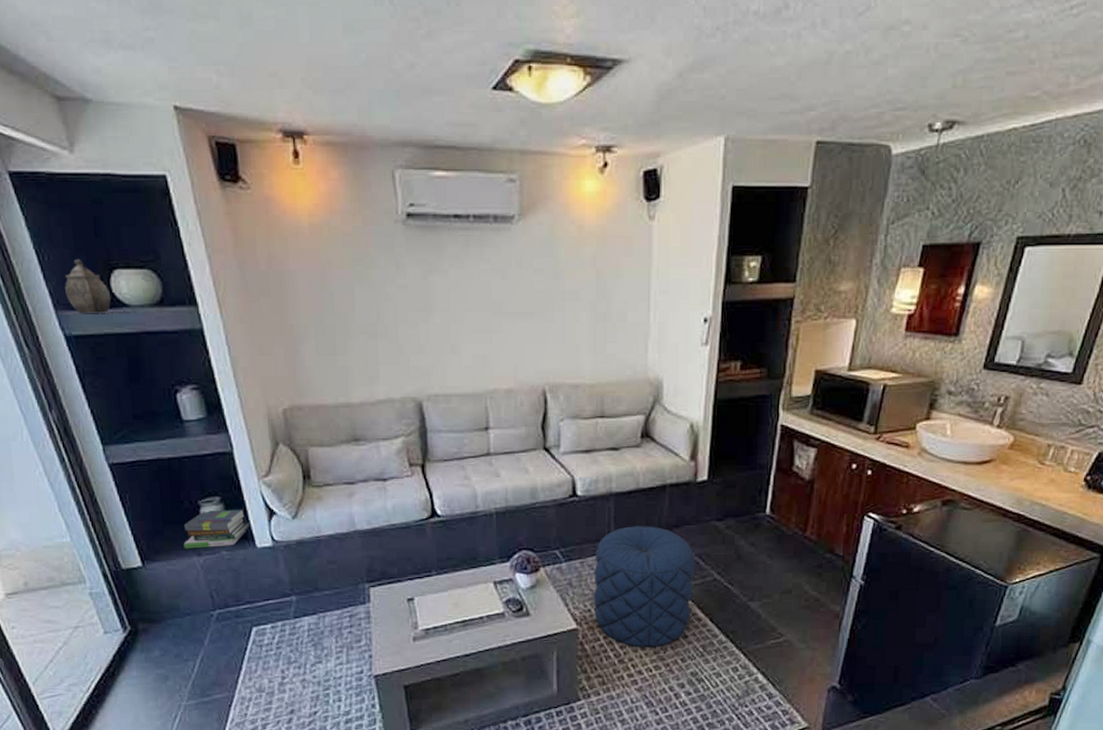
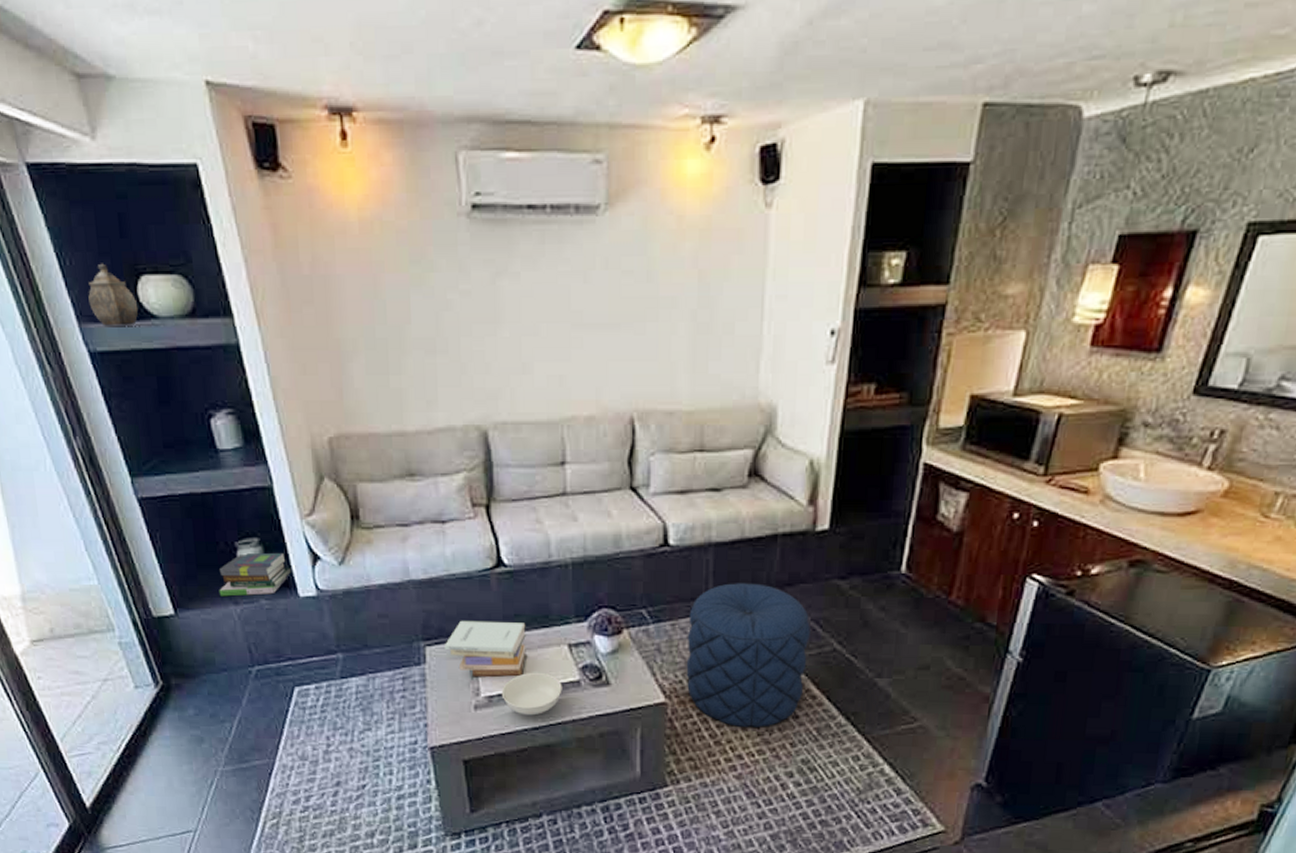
books: none [385,564,458,613] -> present [443,620,526,677]
bowl: none [436,606,489,644] -> present [501,672,562,716]

